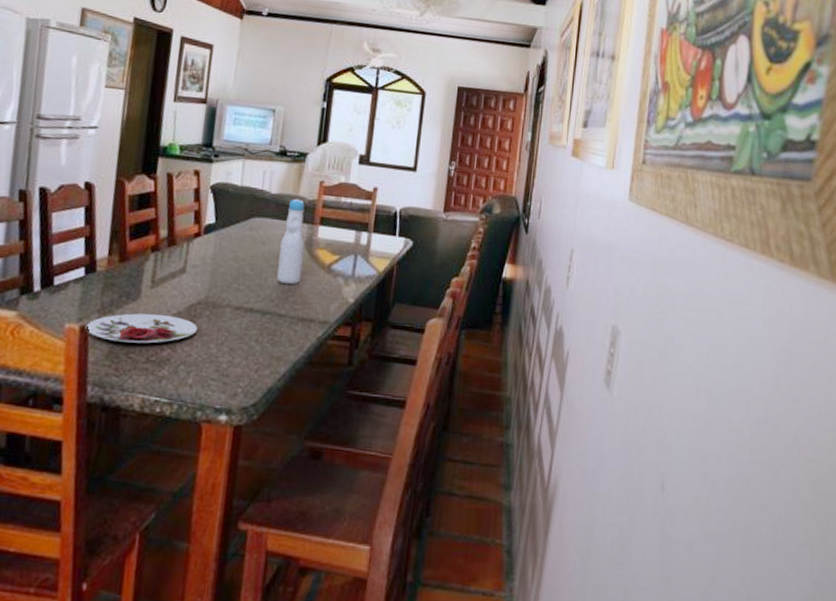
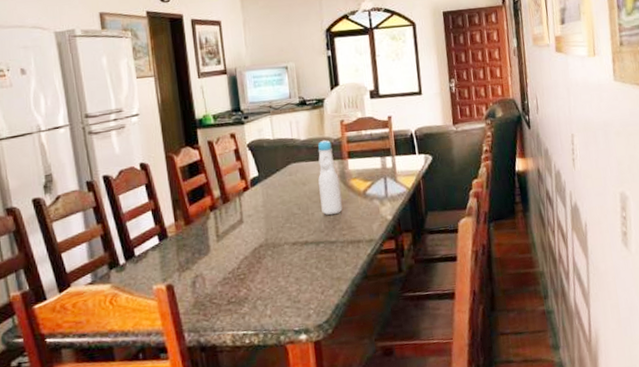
plate: present [85,313,198,344] -> none [170,261,265,293]

